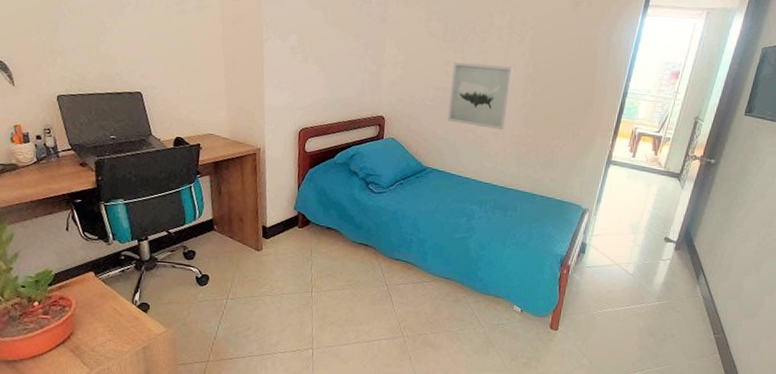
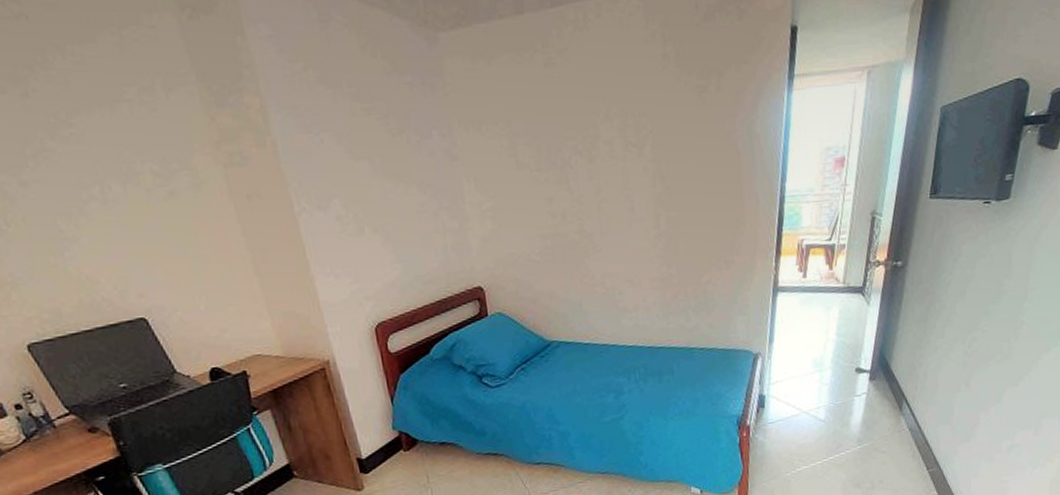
wall art: present [448,62,514,131] -> none [558,190,641,278]

